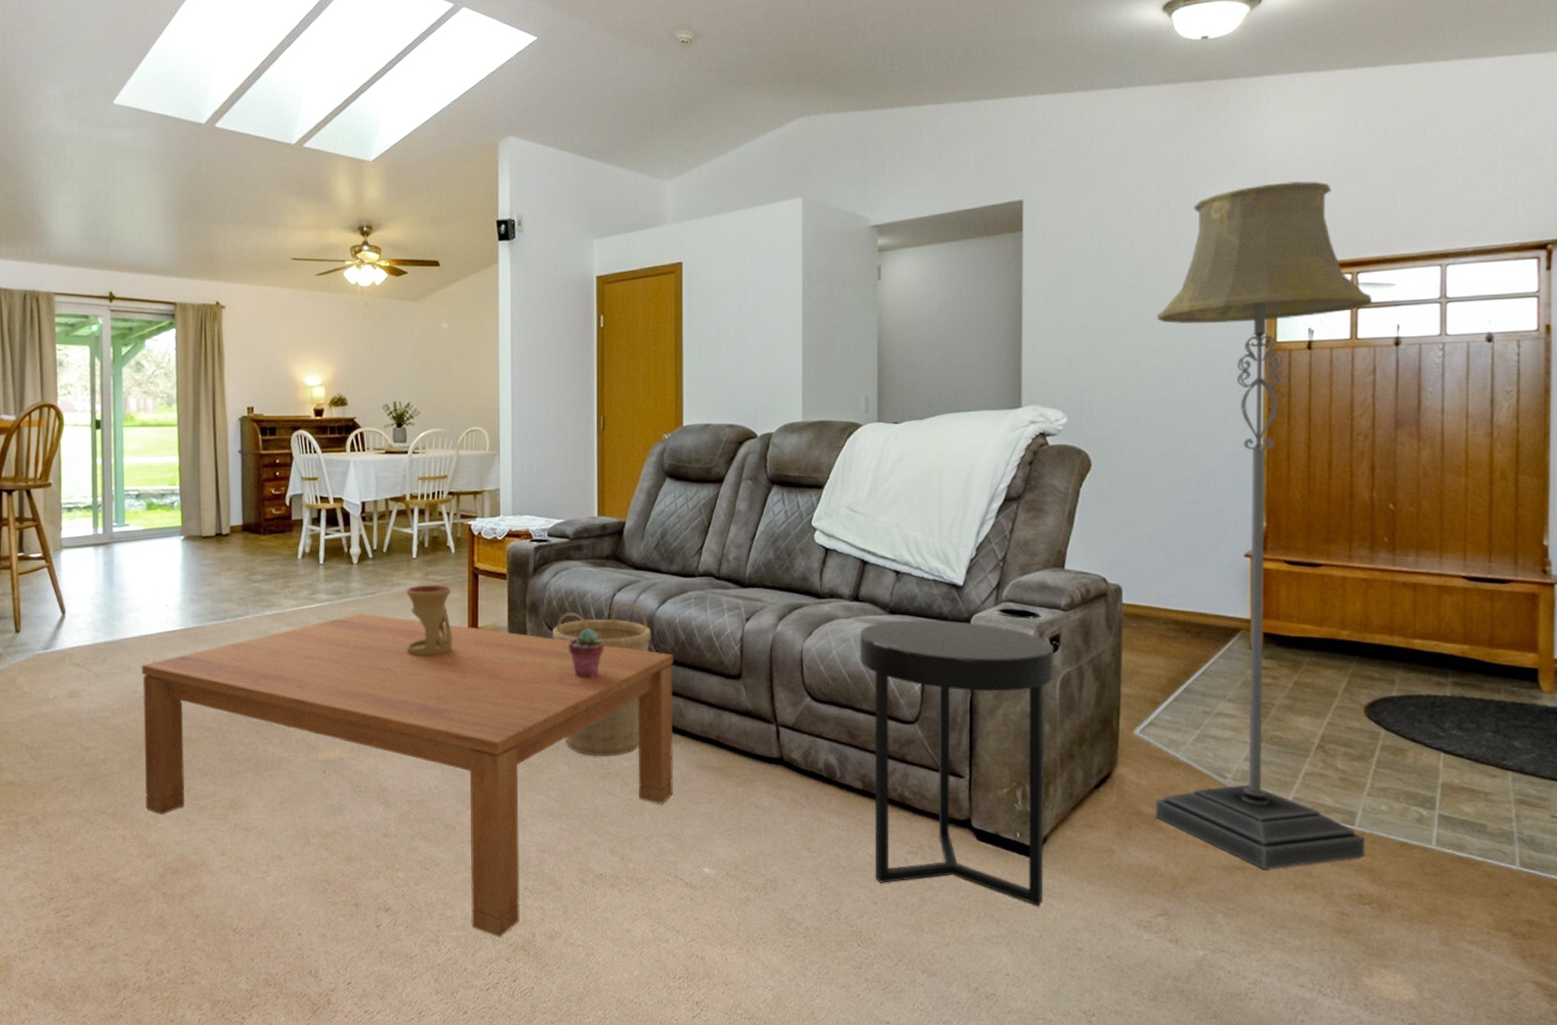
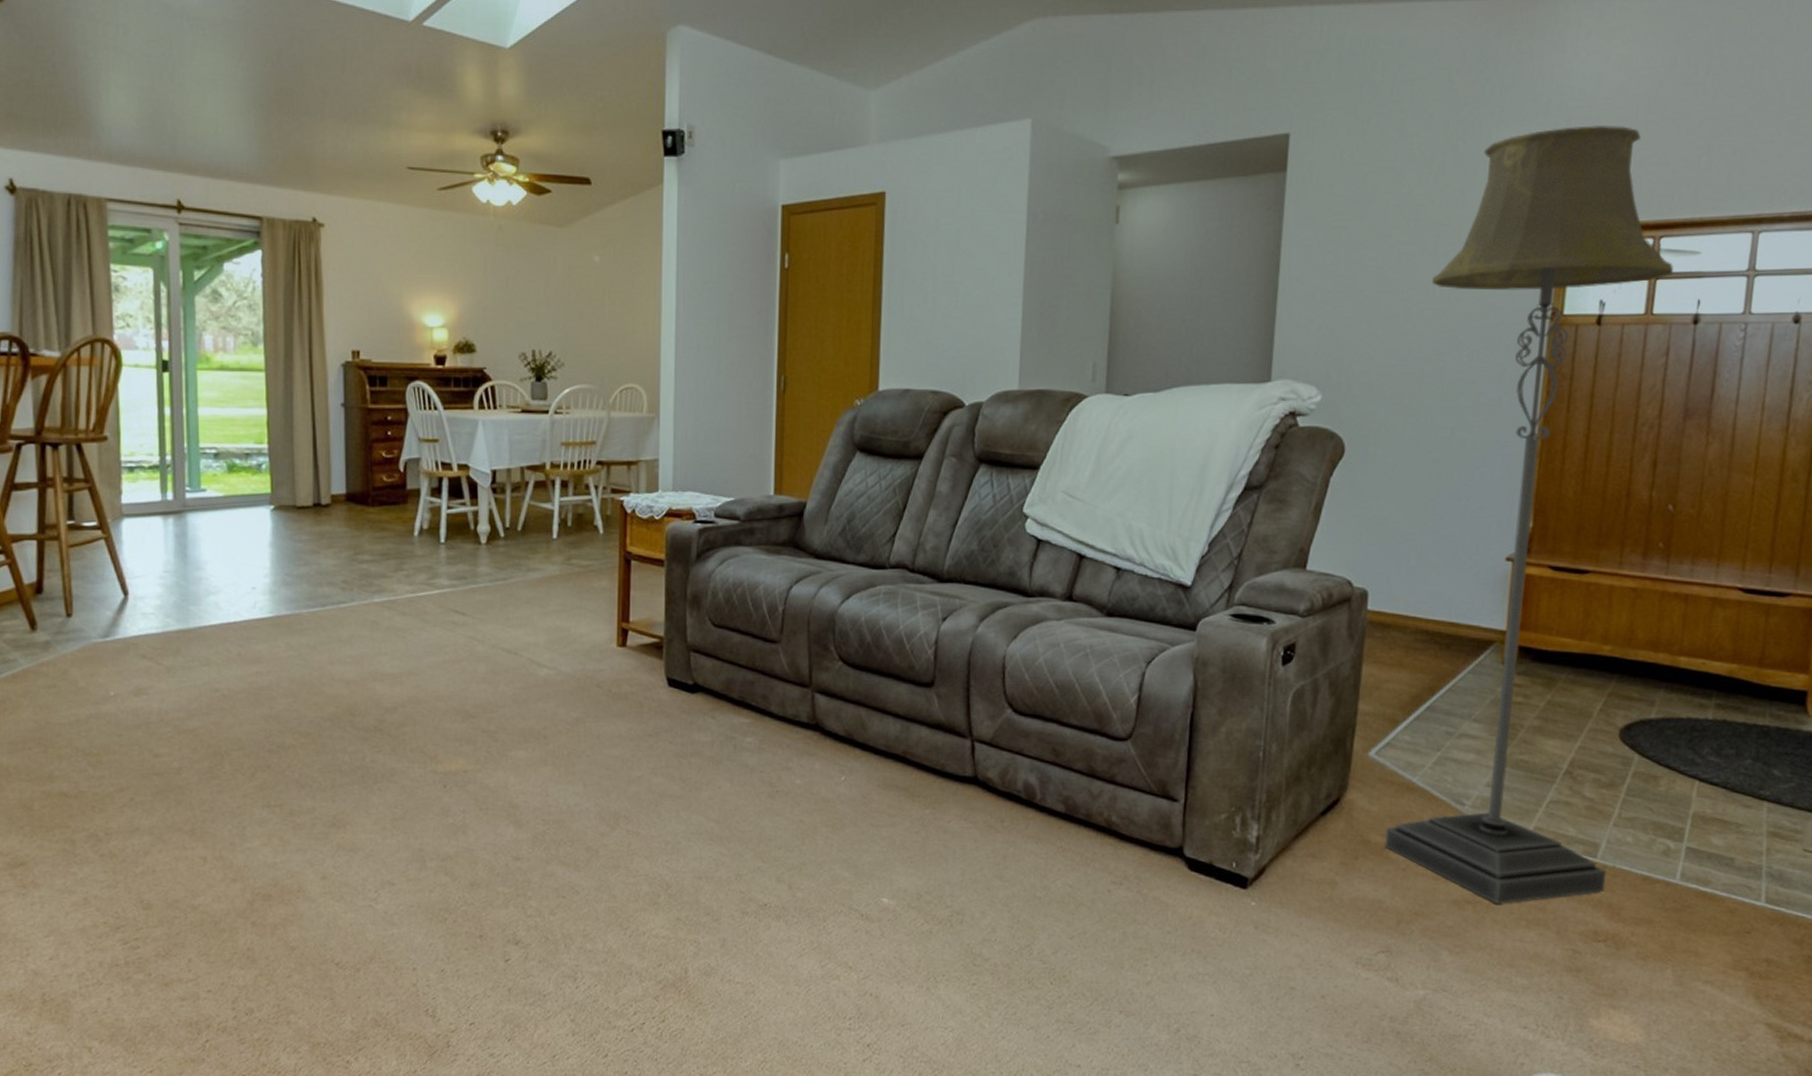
coffee table: present [142,613,674,938] -> none [224,602,857,974]
oil burner: present [406,585,453,656] -> none [544,571,599,654]
basket: present [552,602,652,757] -> none [716,596,833,773]
potted succulent: present [568,628,604,678] -> none [735,626,777,683]
side table: present [860,620,1054,906] -> none [1070,623,1288,942]

